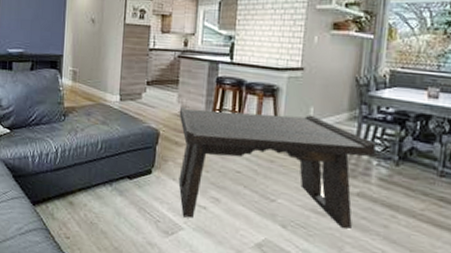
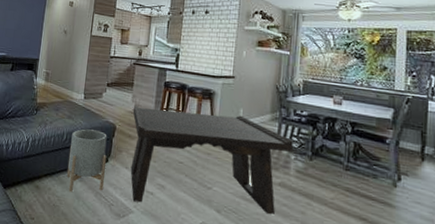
planter: none [104,136,150,208] -> present [66,129,107,192]

